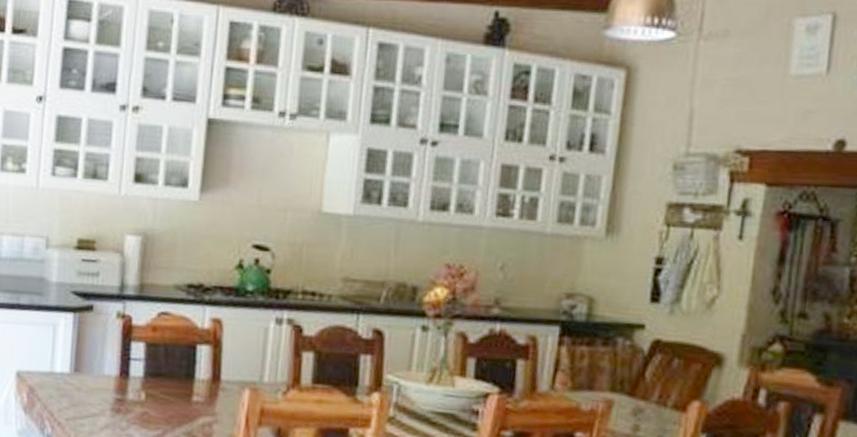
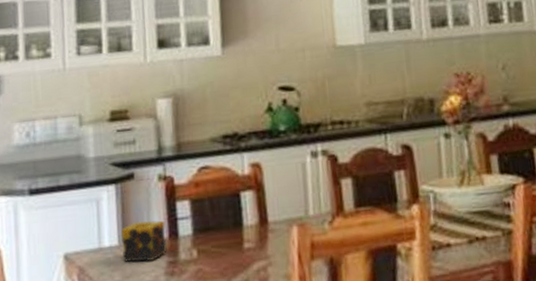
candle: none [71,354,118,394] -> present [120,220,167,263]

